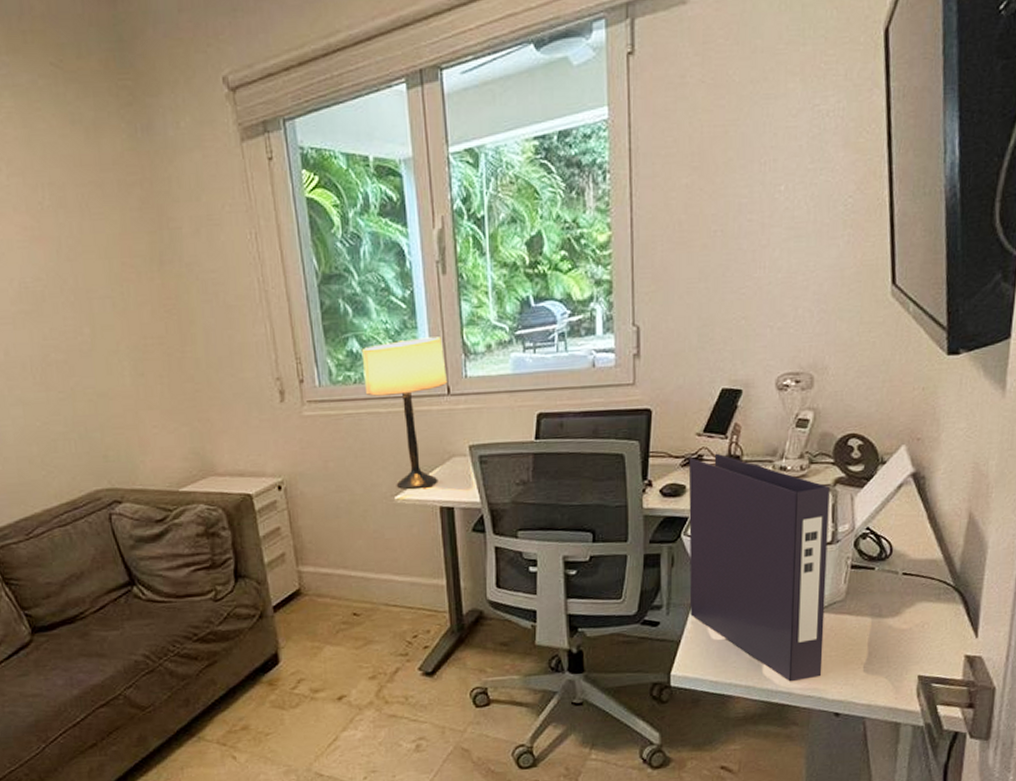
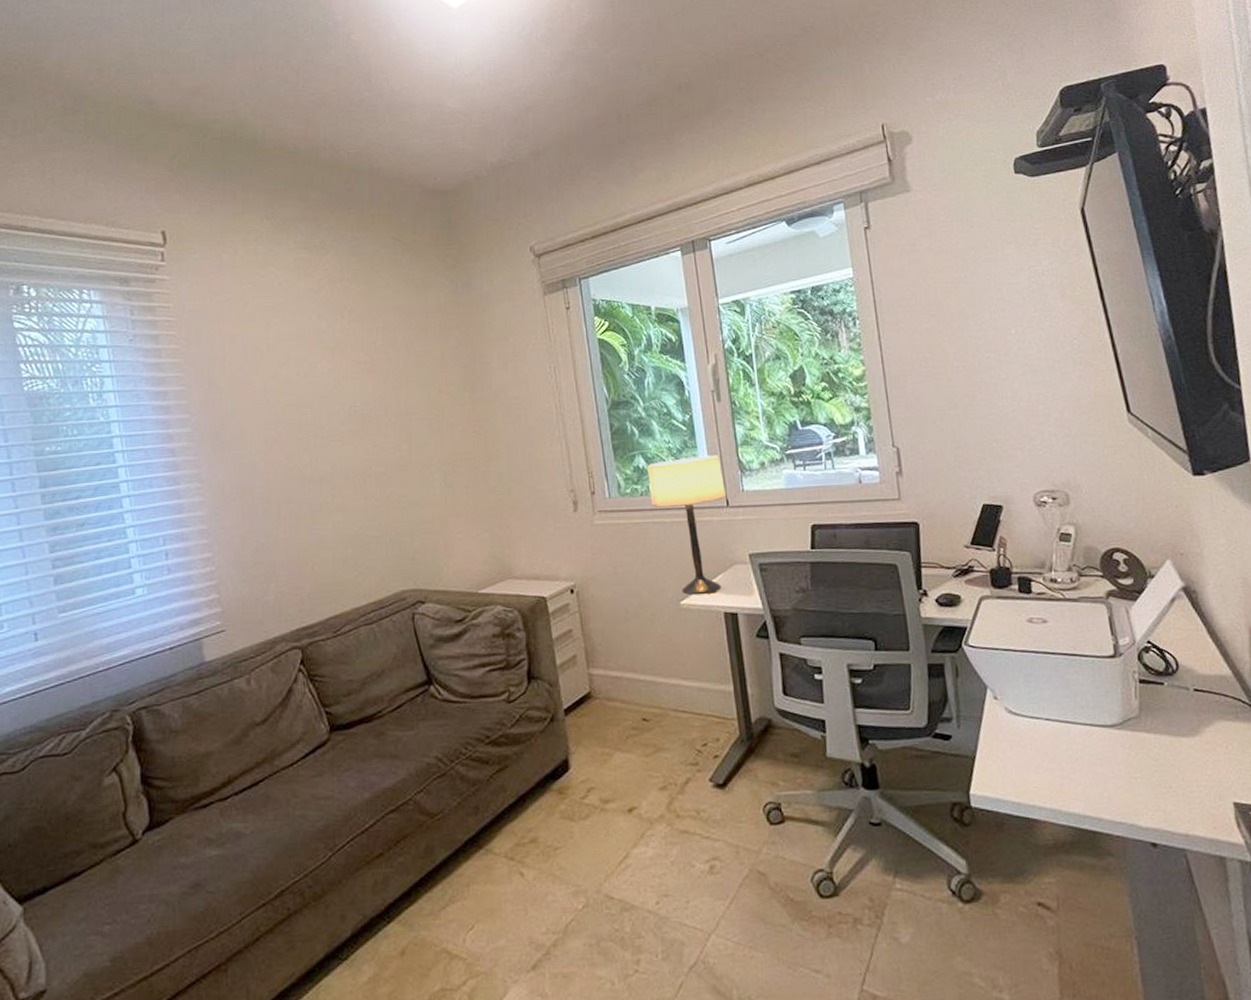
binder: present [688,453,830,682] -> none [960,565,1130,806]

